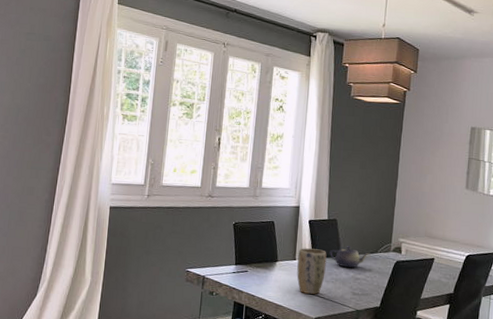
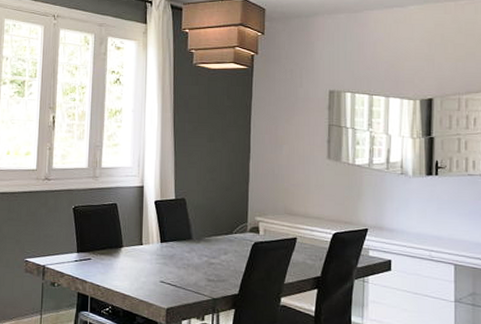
plant pot: present [297,248,327,294] -> none [144,231,176,282]
teapot: present [329,246,370,268] -> none [179,227,224,252]

